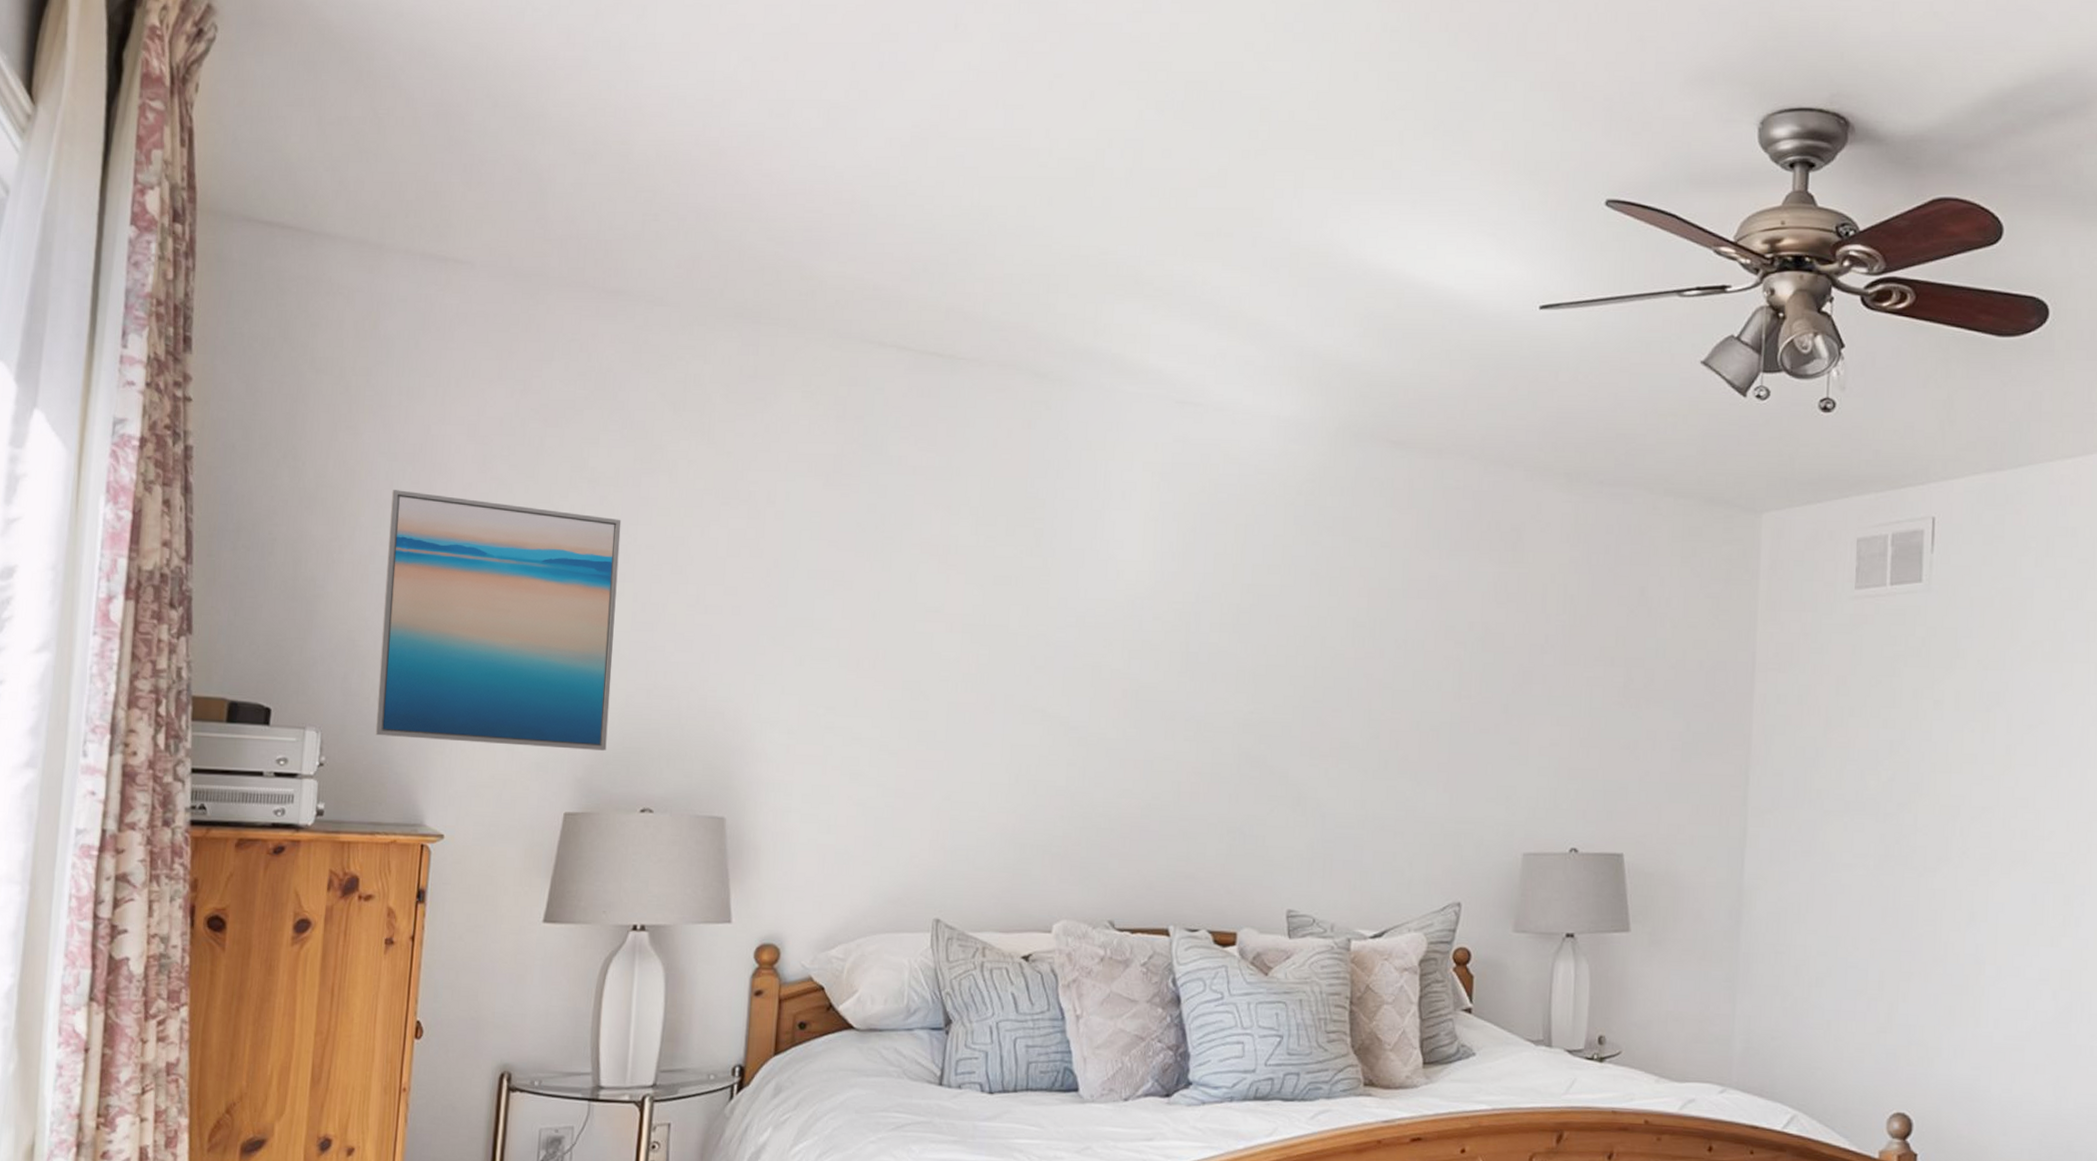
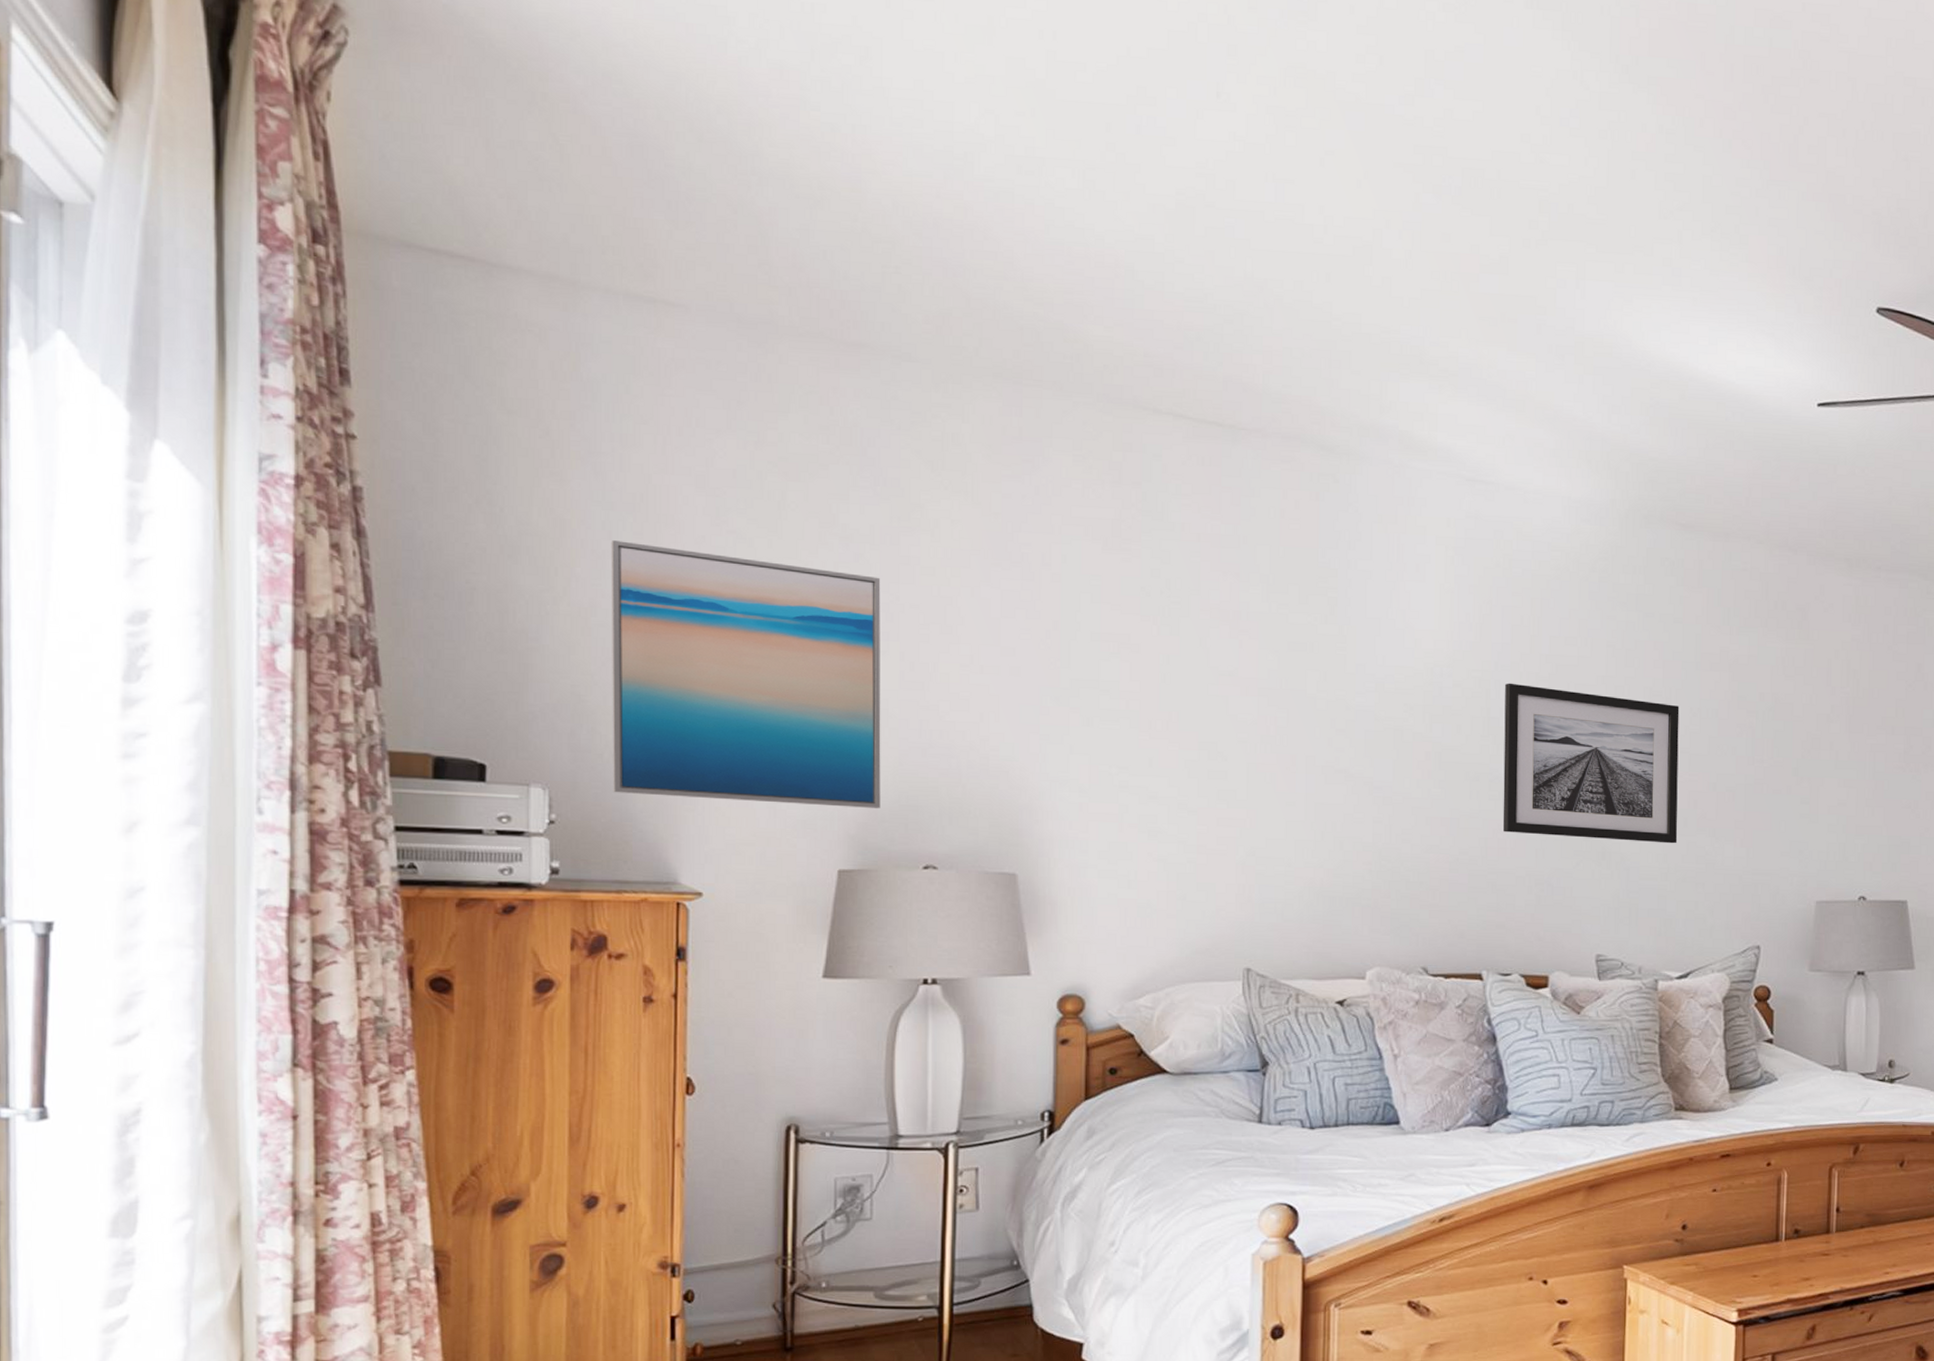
wall art: none [1196,615,1384,789] -> present [1502,683,1680,844]

